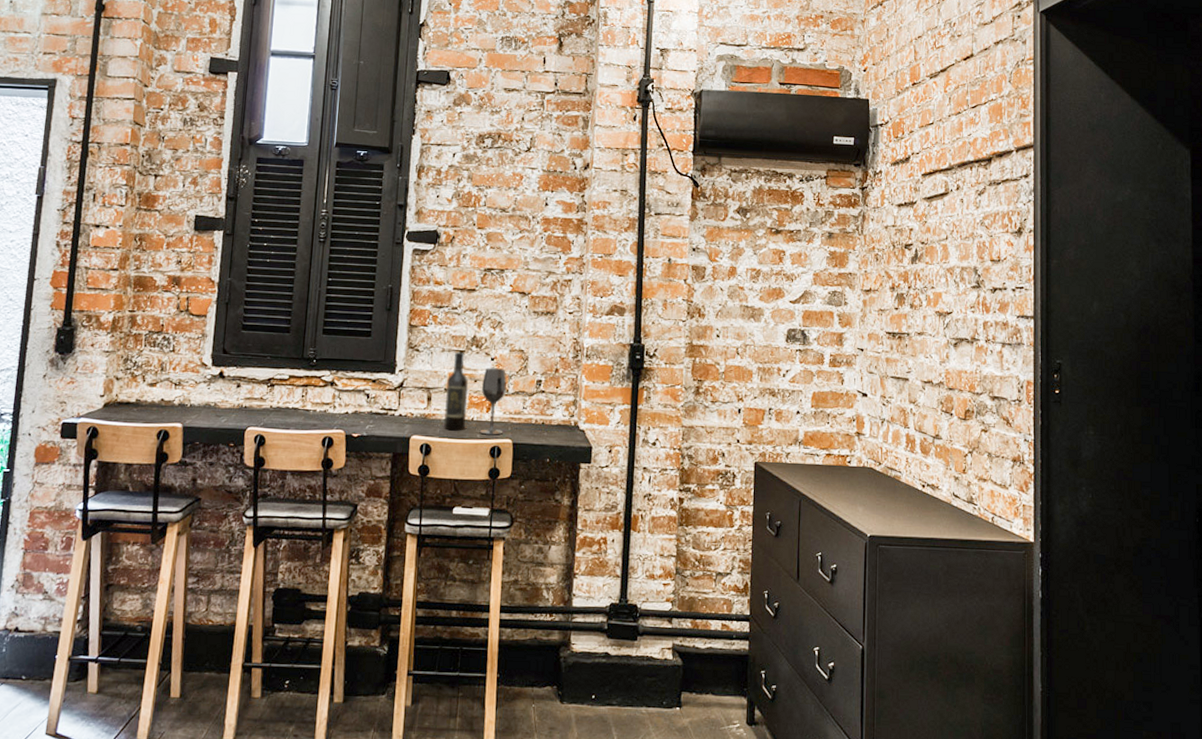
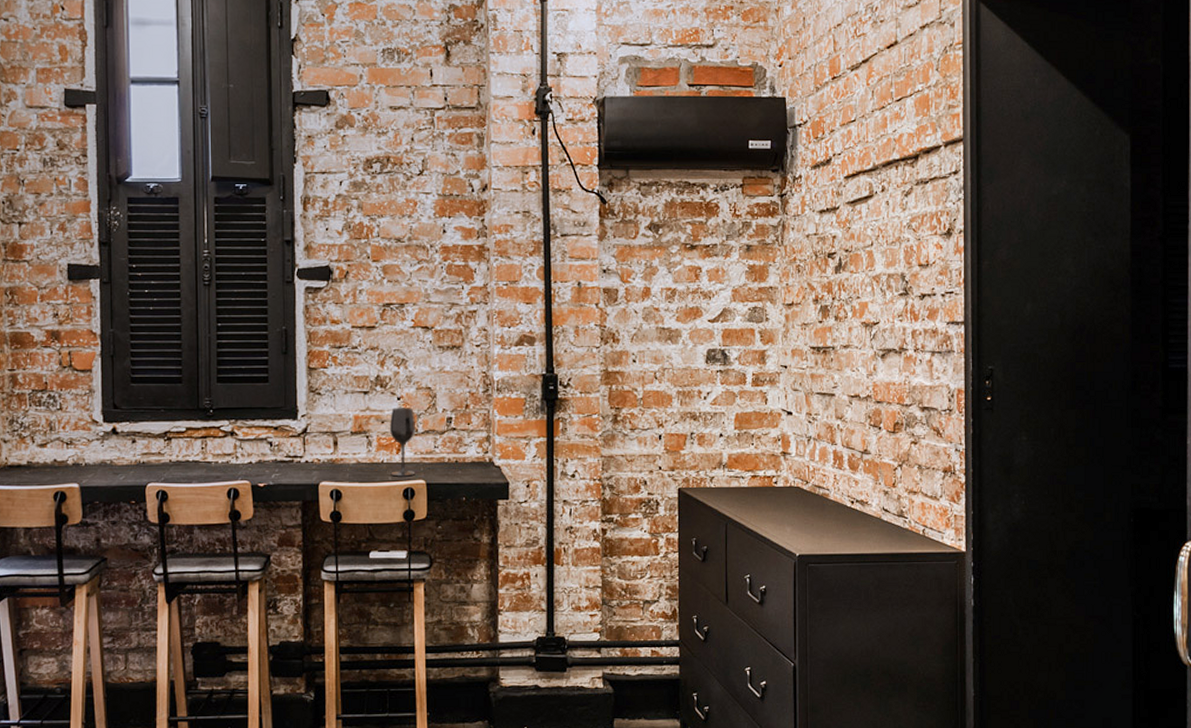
wine bottle: present [444,351,469,431] -> none [353,392,376,475]

